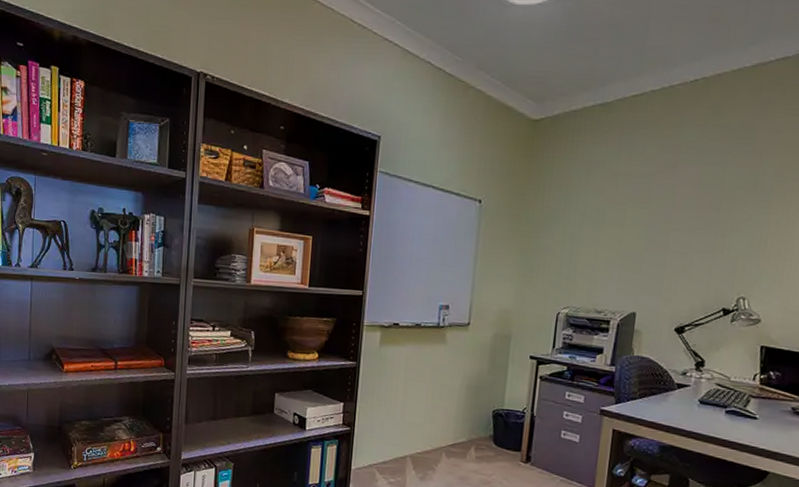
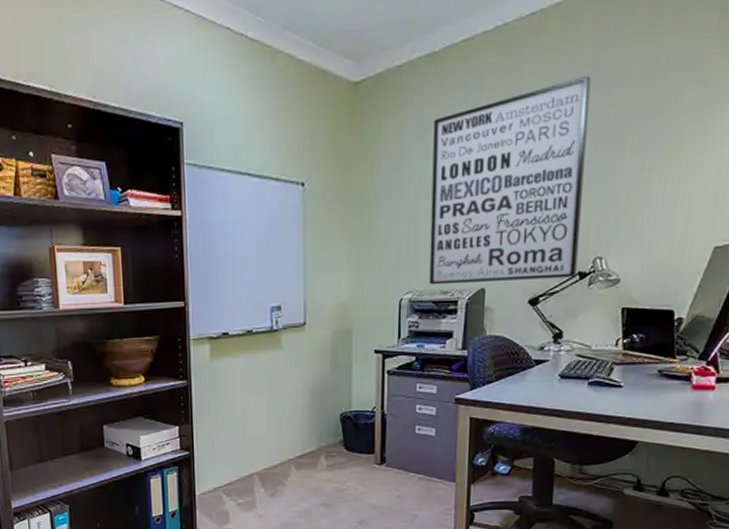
wall art: none [585,137,744,313] -> present [429,75,591,285]

